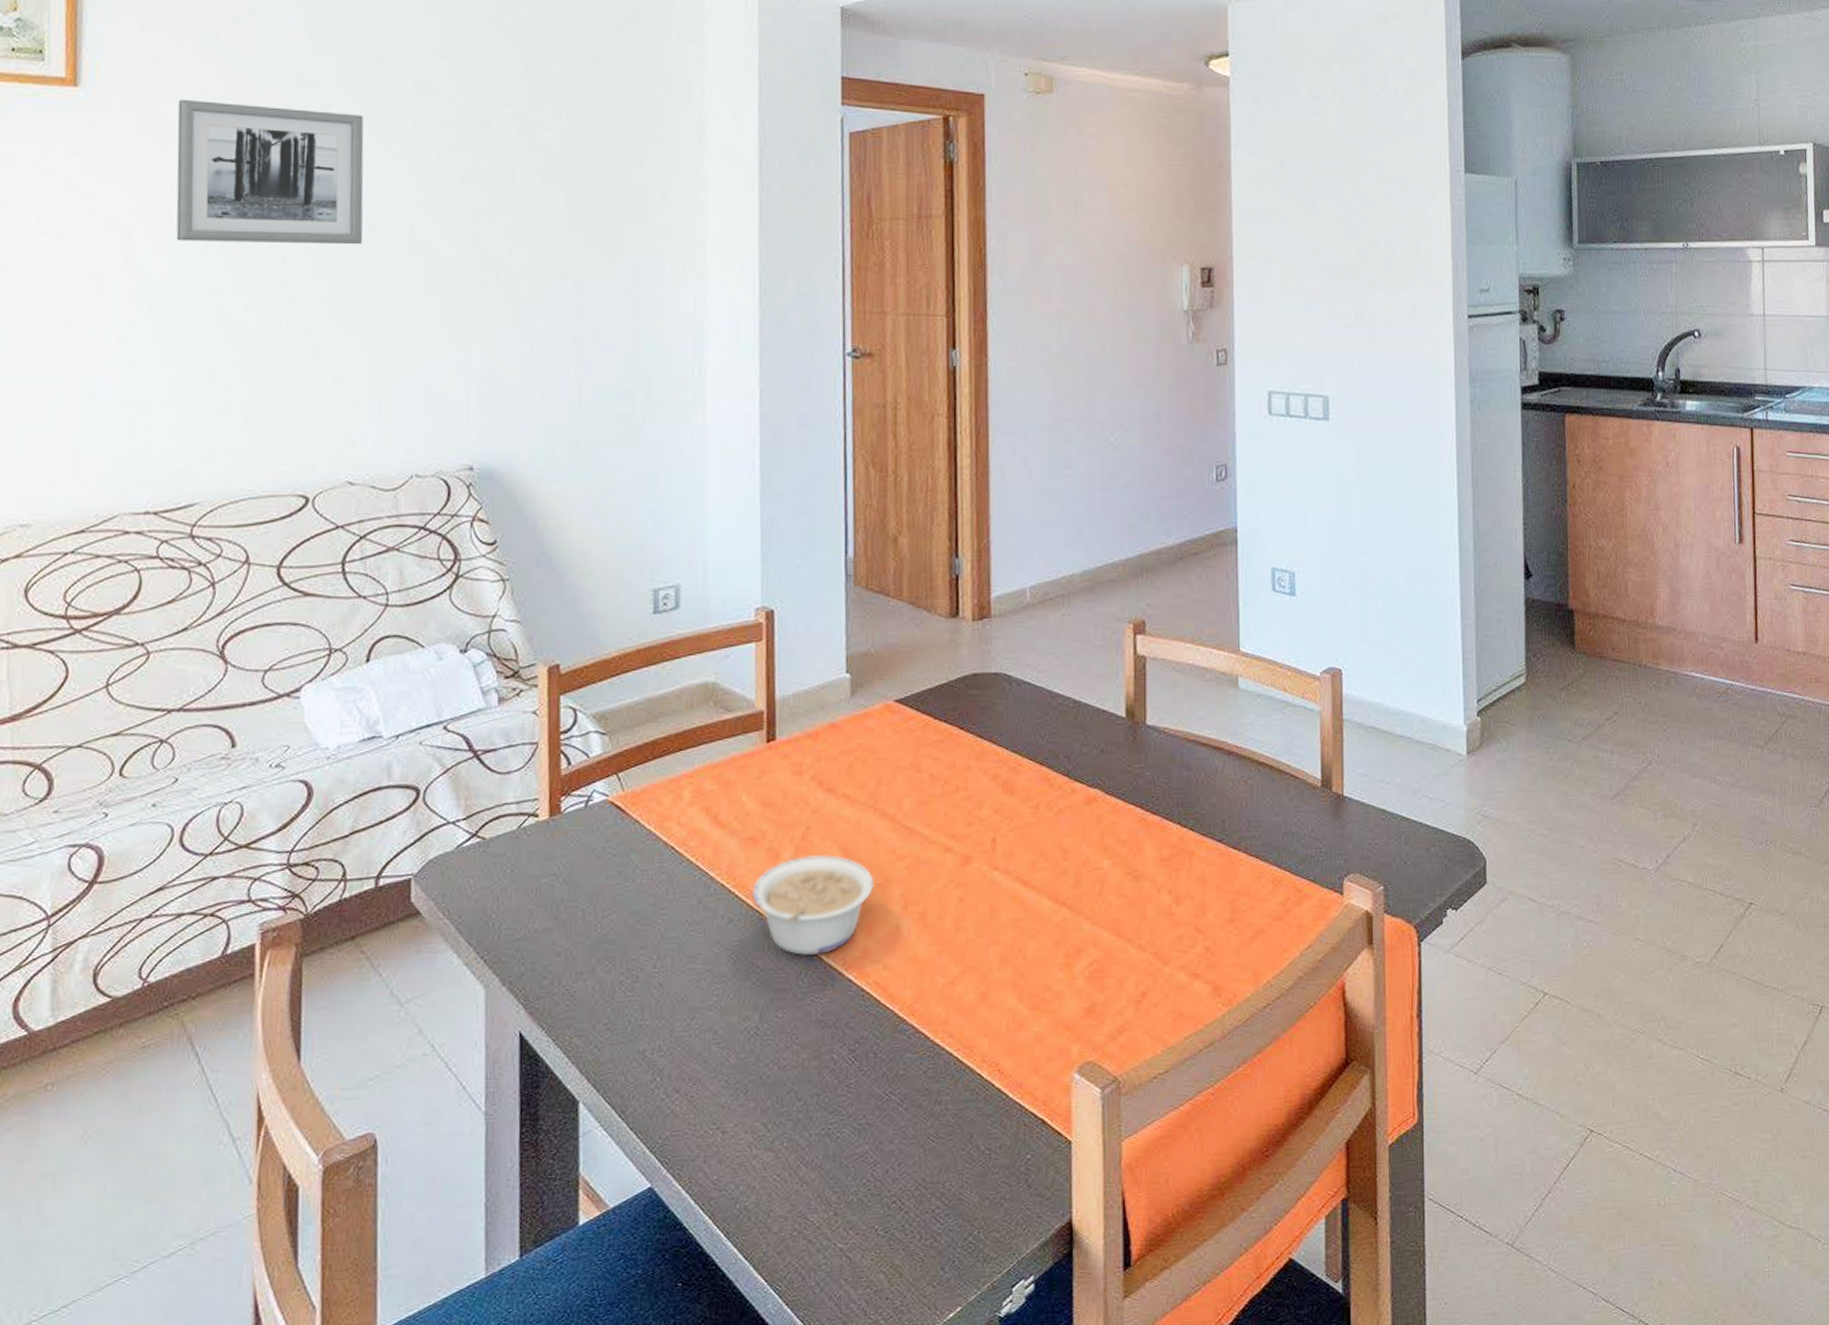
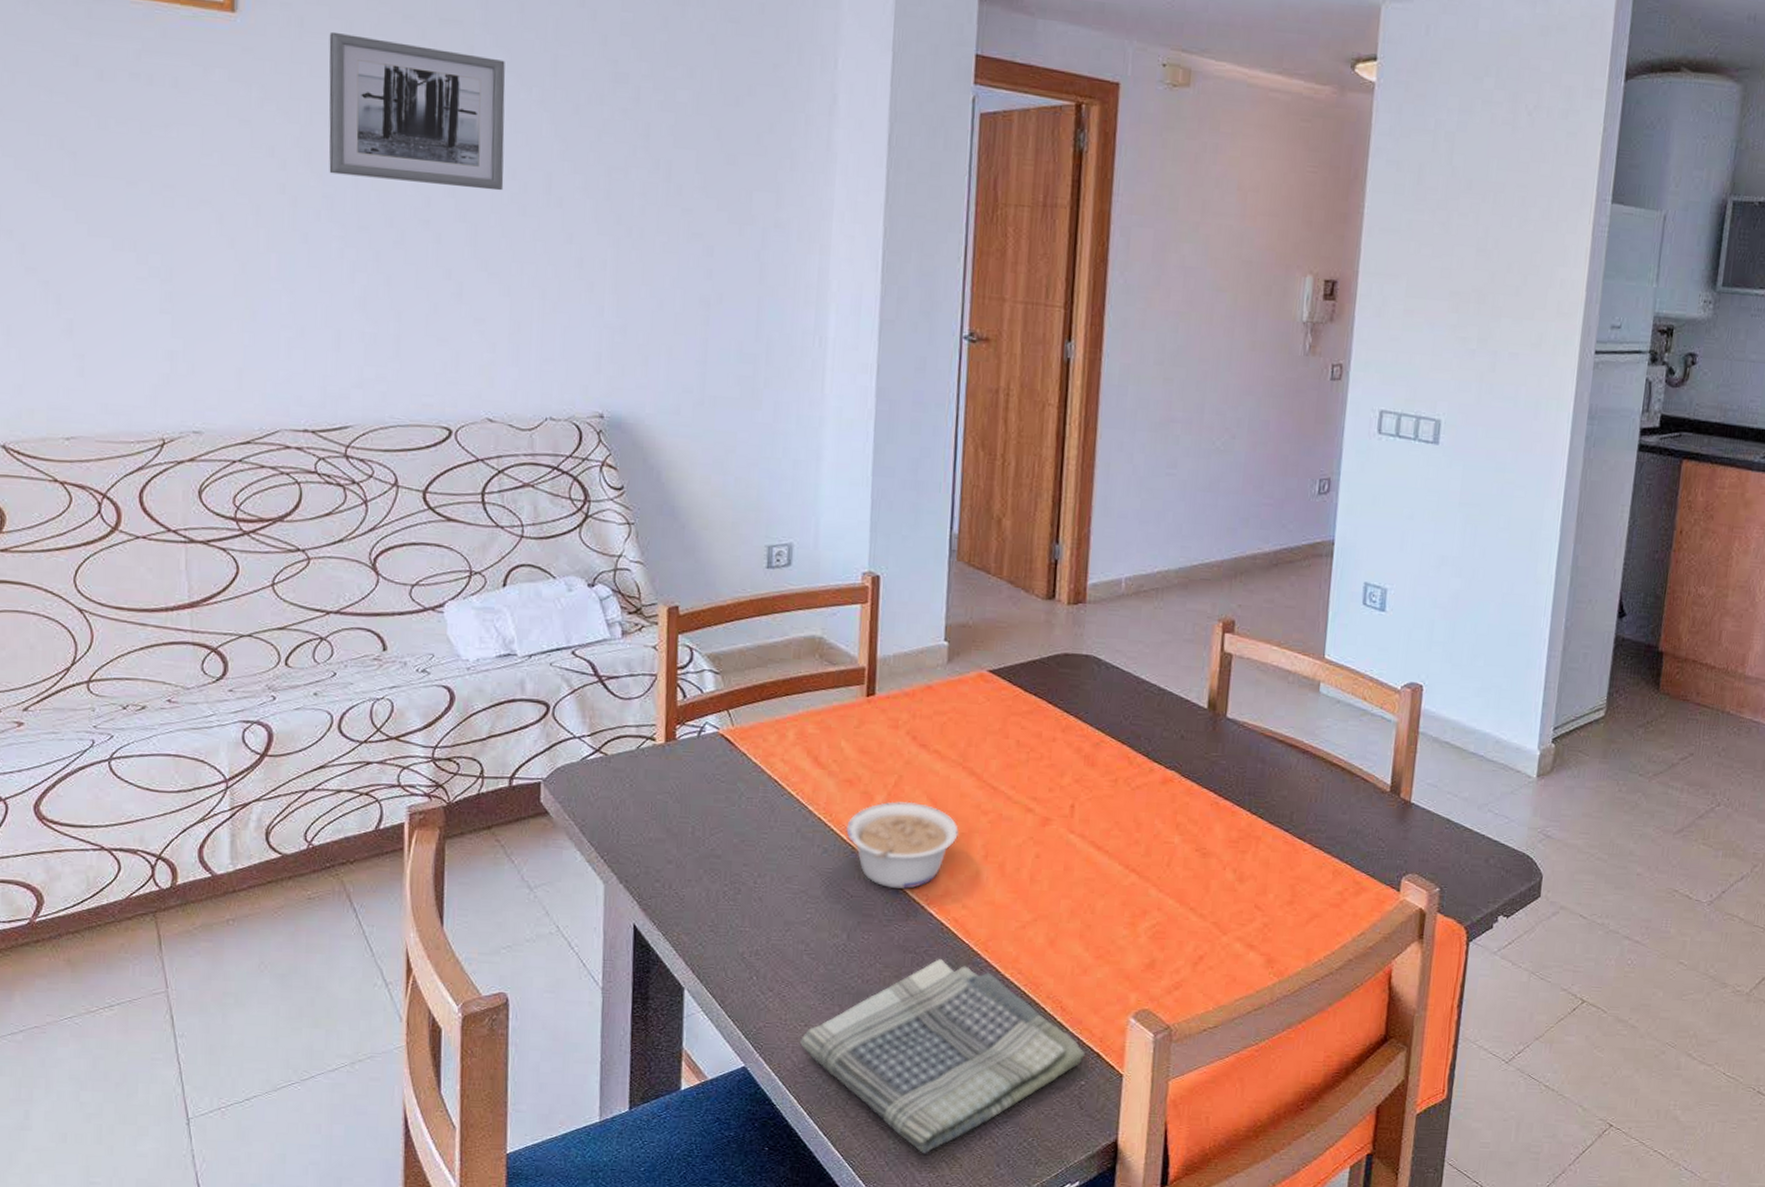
dish towel: none [713,1031,1028,1267] -> present [800,959,1085,1154]

